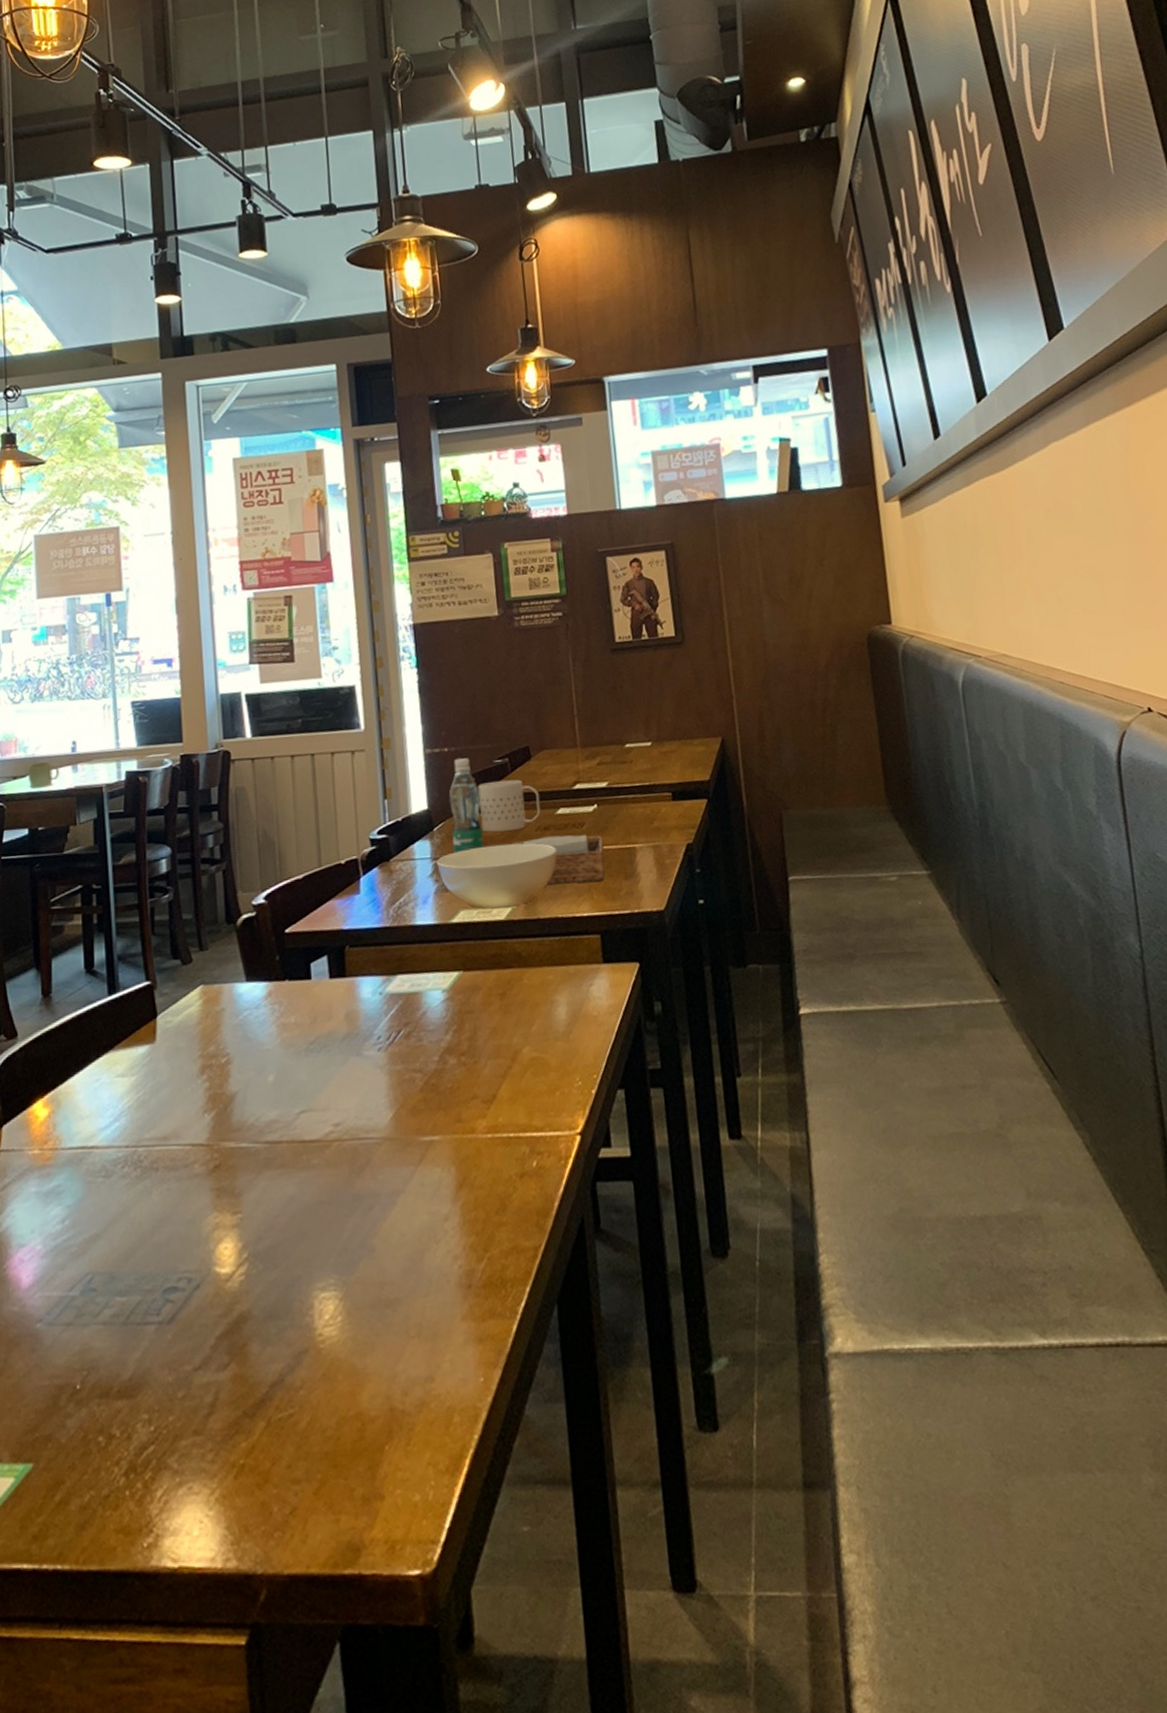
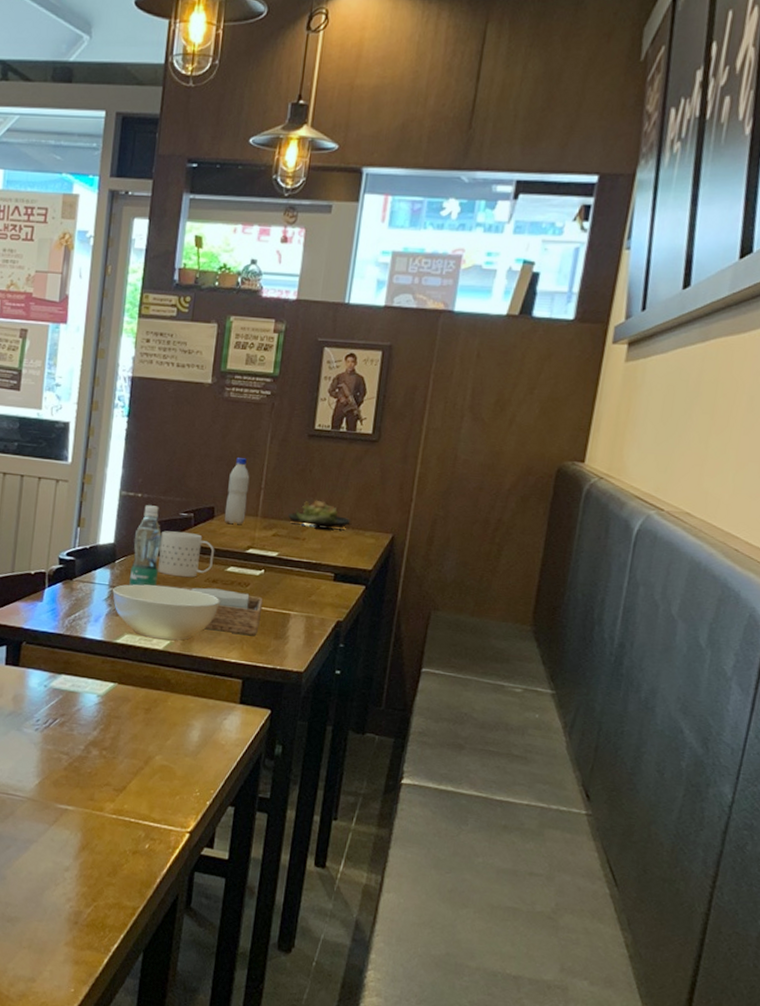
water bottle: none [537,687,565,762] -> present [224,458,250,526]
salad: none [609,714,675,747] -> present [288,499,351,529]

